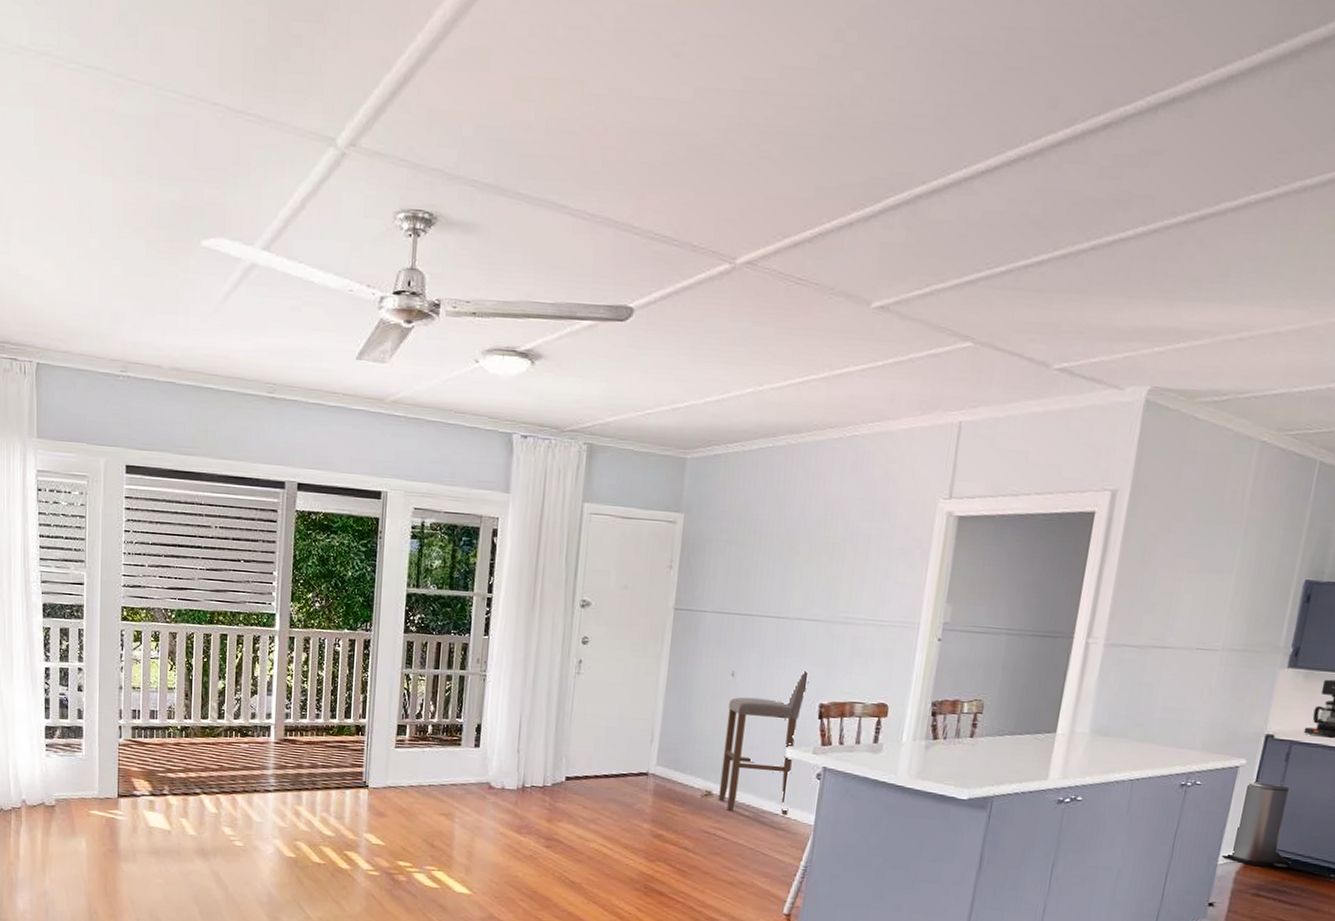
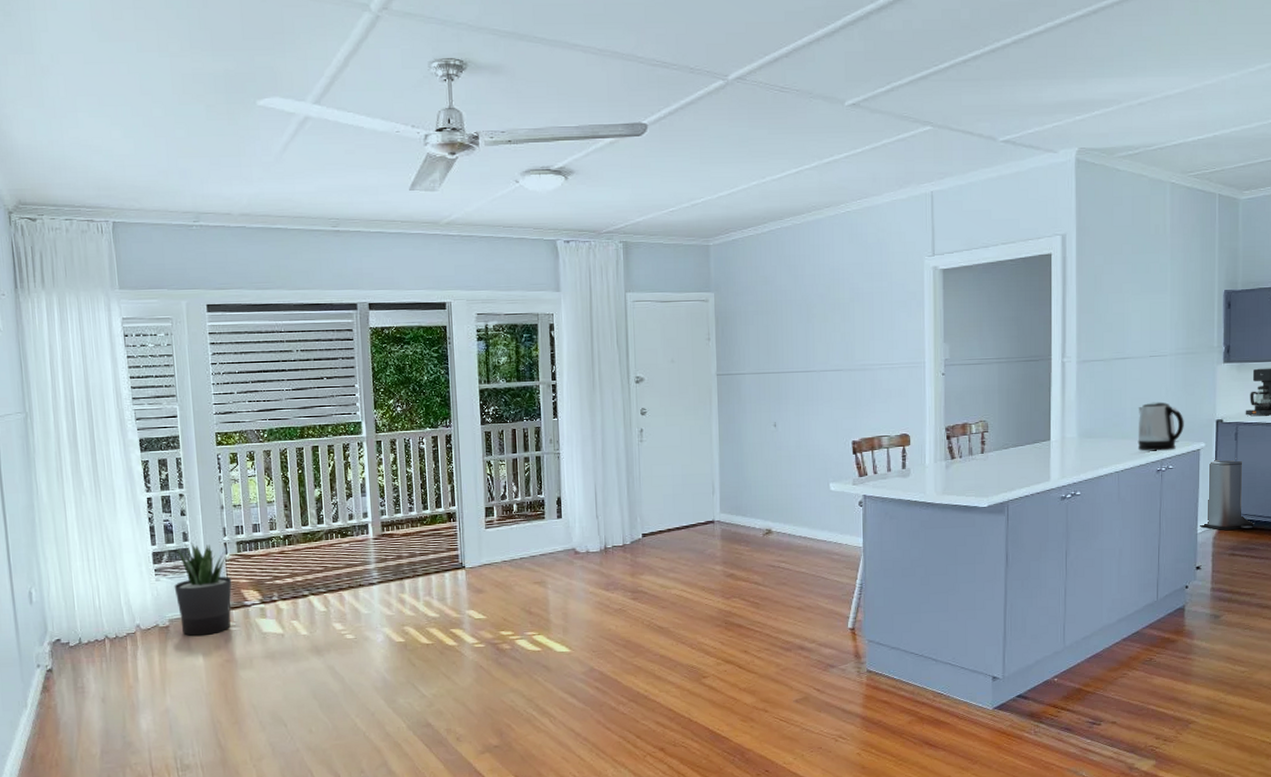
planter: none [64,718,123,821] -> present [174,541,232,636]
bar stool: present [718,671,809,816] -> none [775,415,840,544]
kettle: none [1161,703,1226,764] -> present [1137,401,1184,451]

